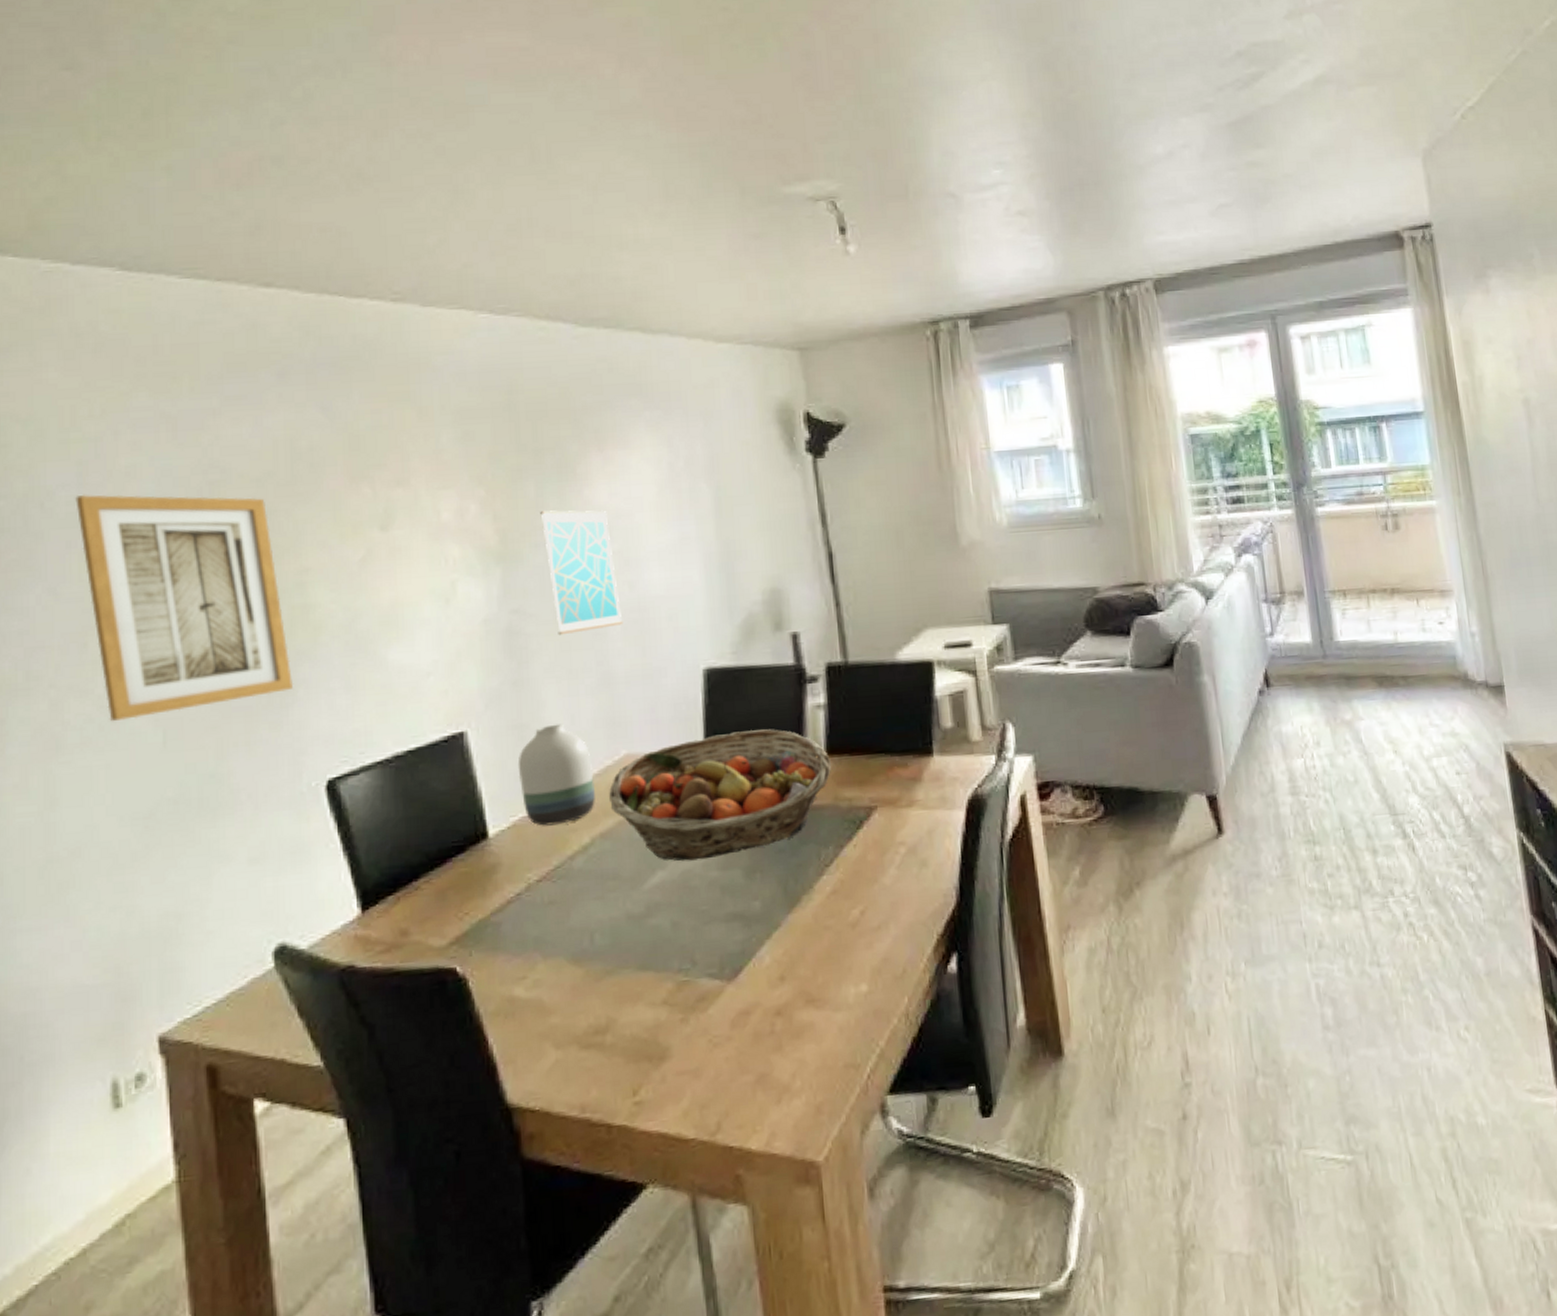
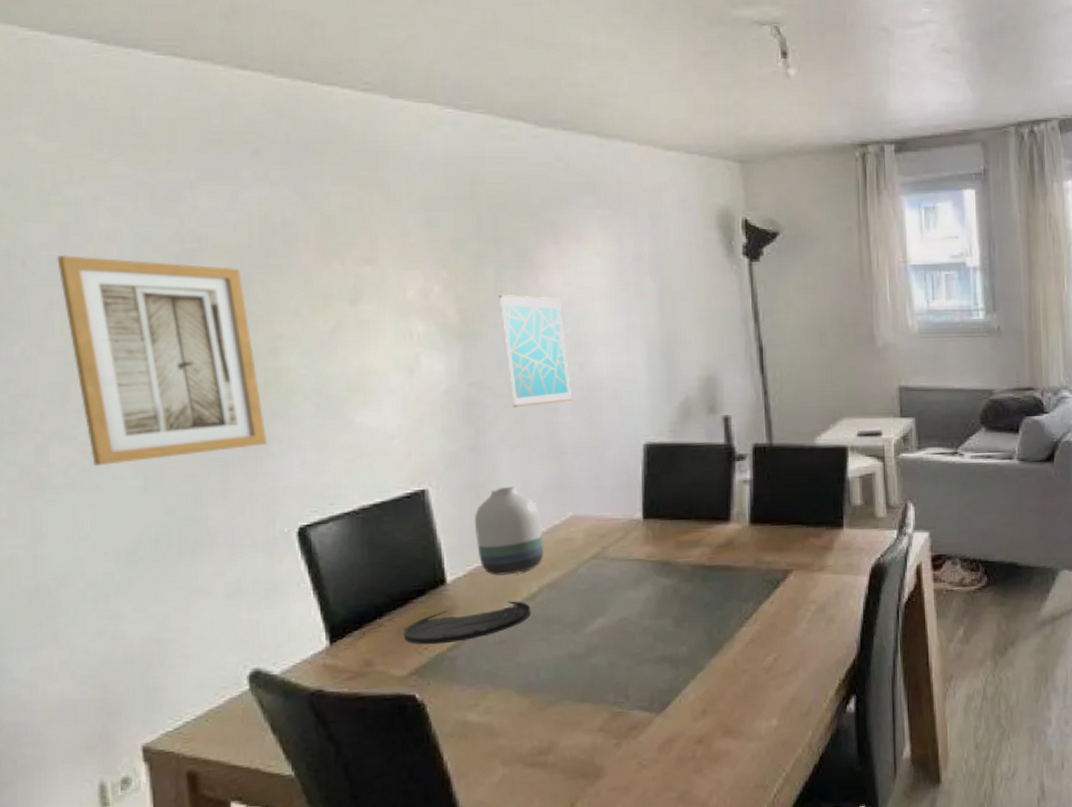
plate: none [442,855,583,910] -> present [403,601,531,645]
fruit basket: present [608,729,832,862] -> none [555,499,755,611]

